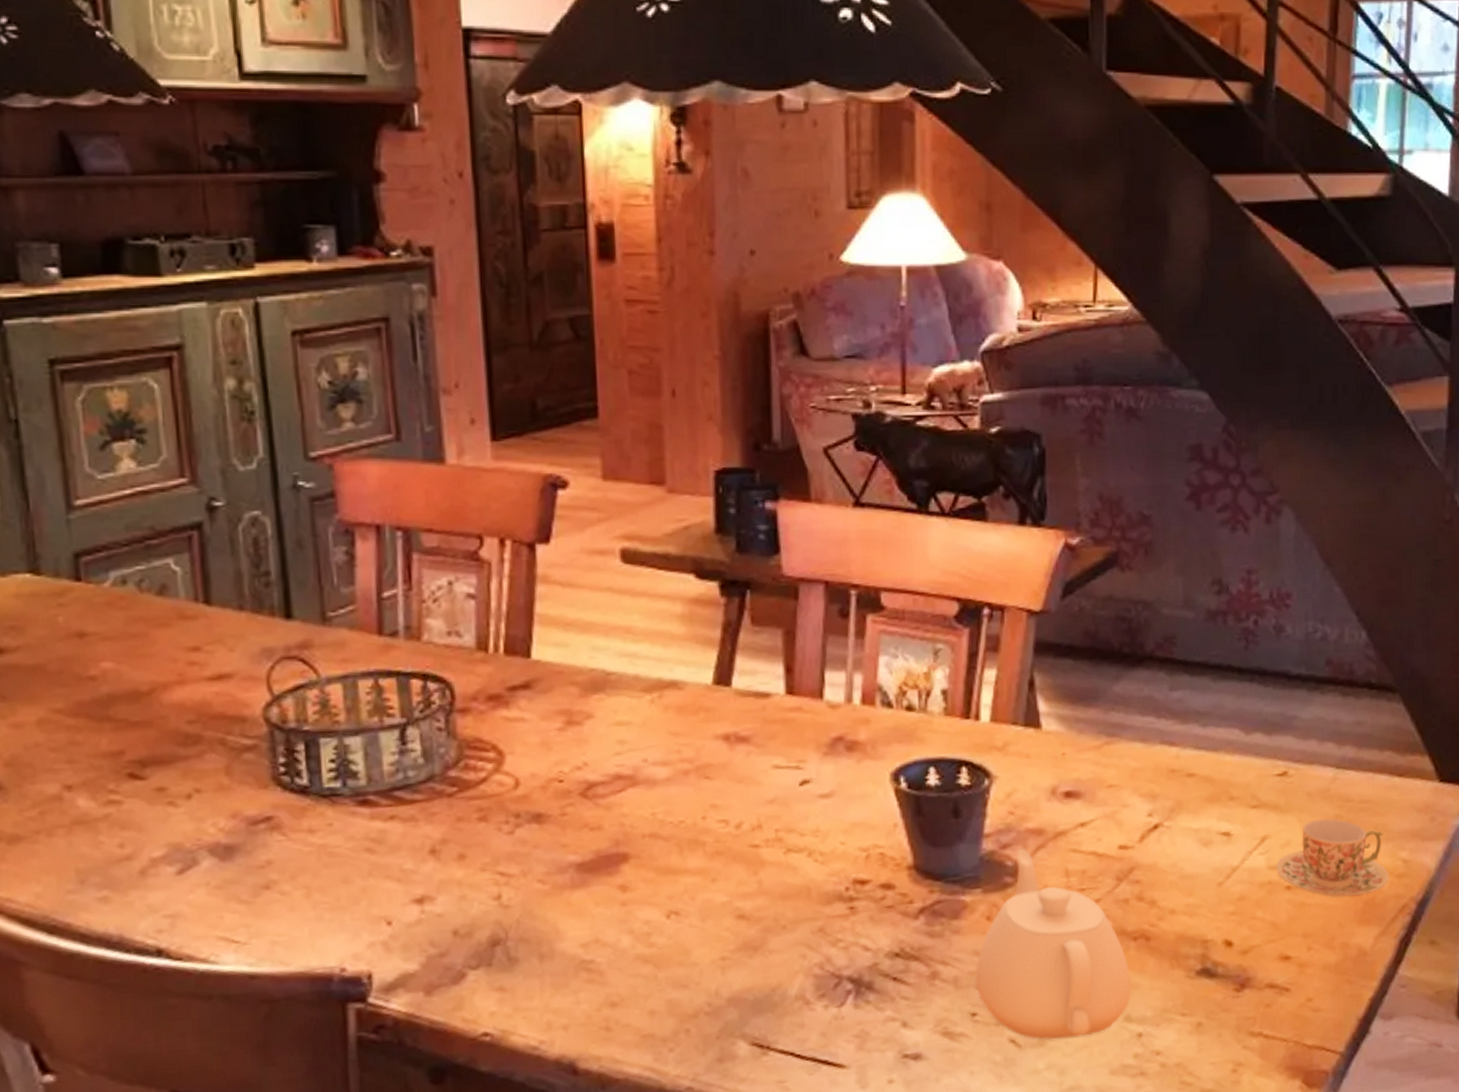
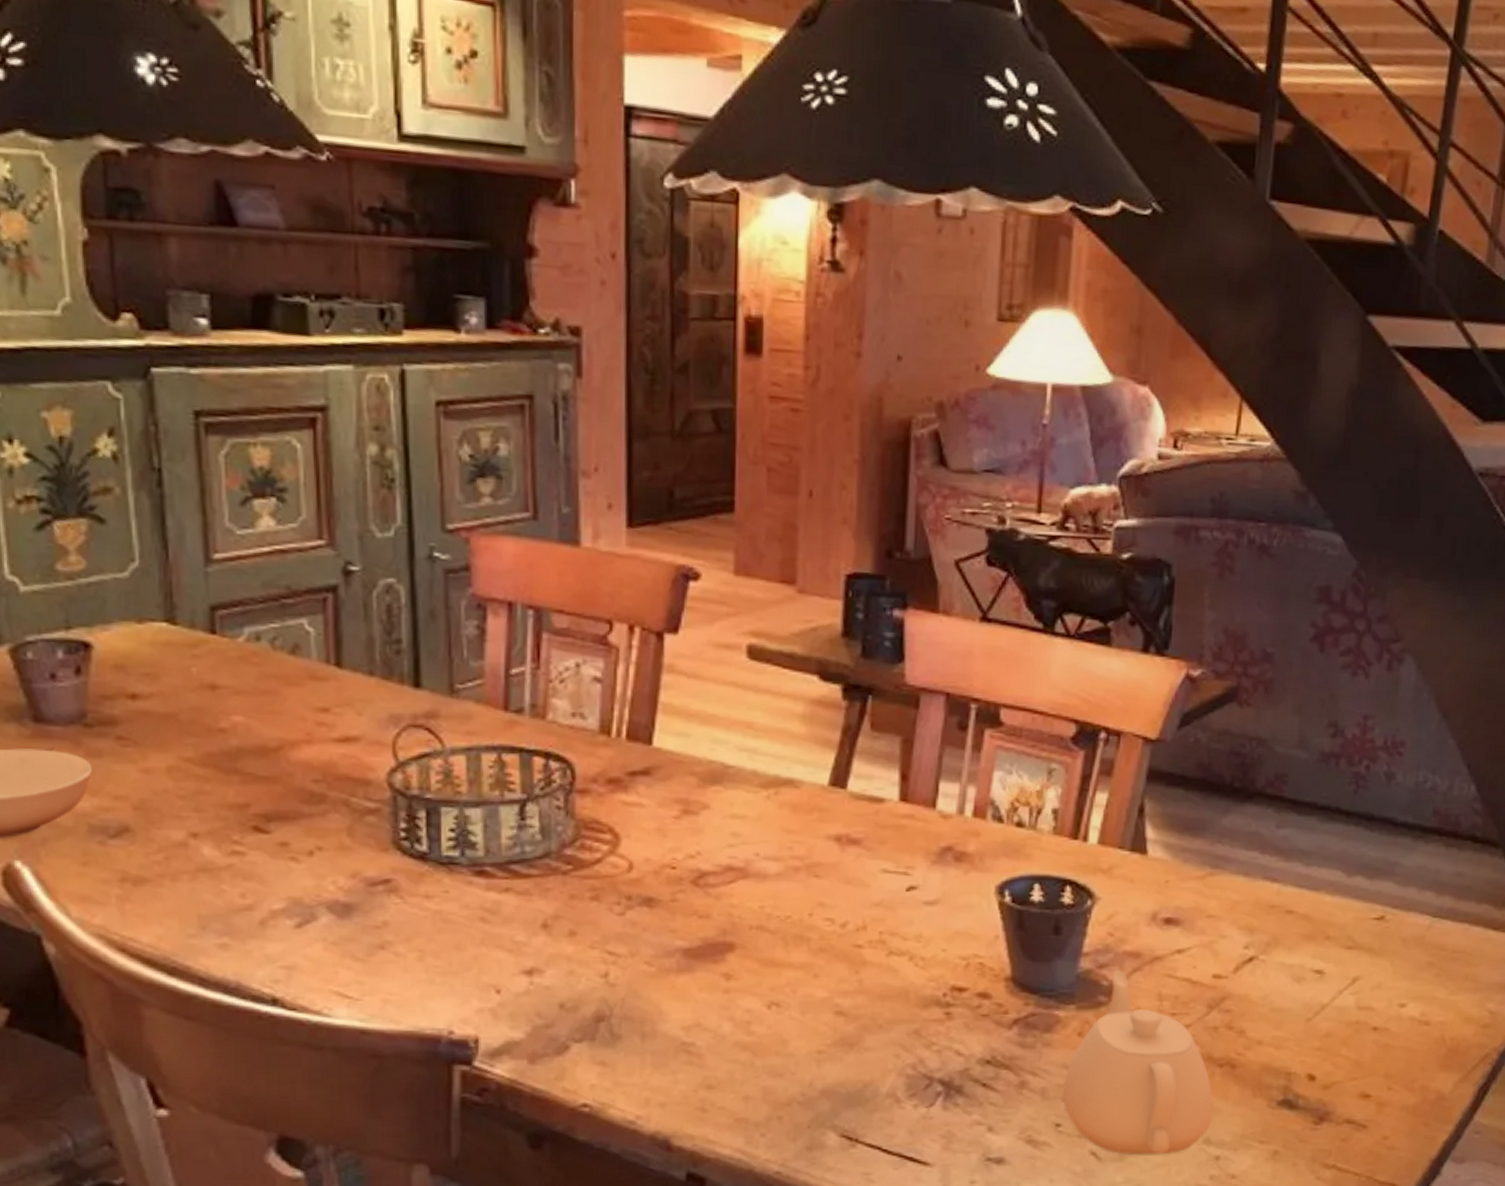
teacup: present [1276,819,1390,898] -> none [1364,966,1475,1042]

